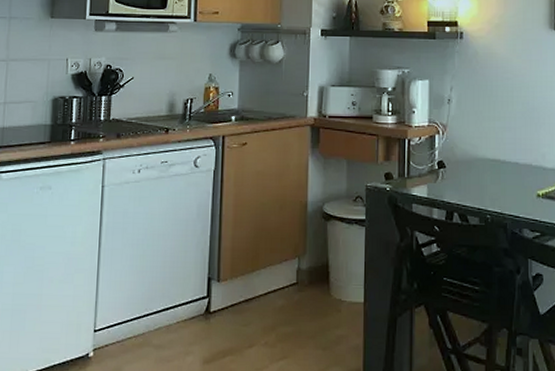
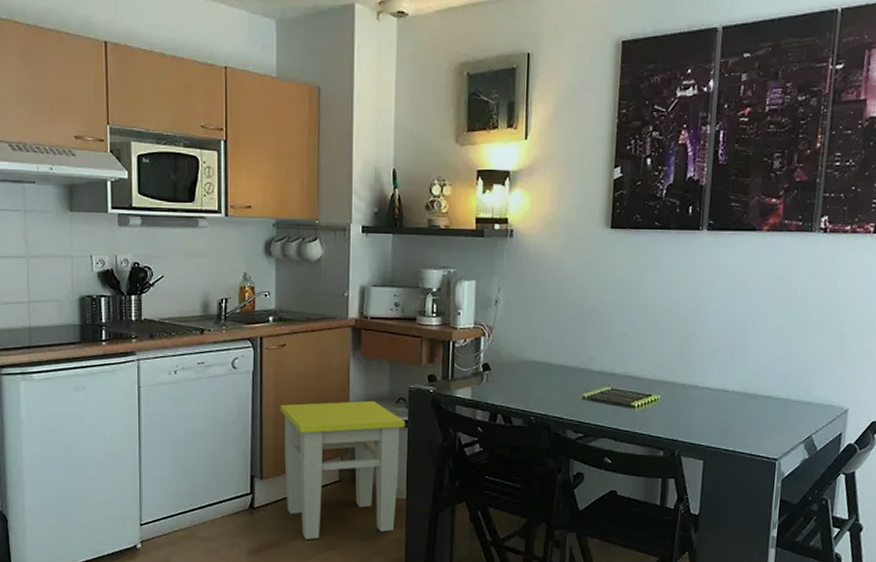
stool: none [239,199,363,347] -> present [280,400,405,540]

